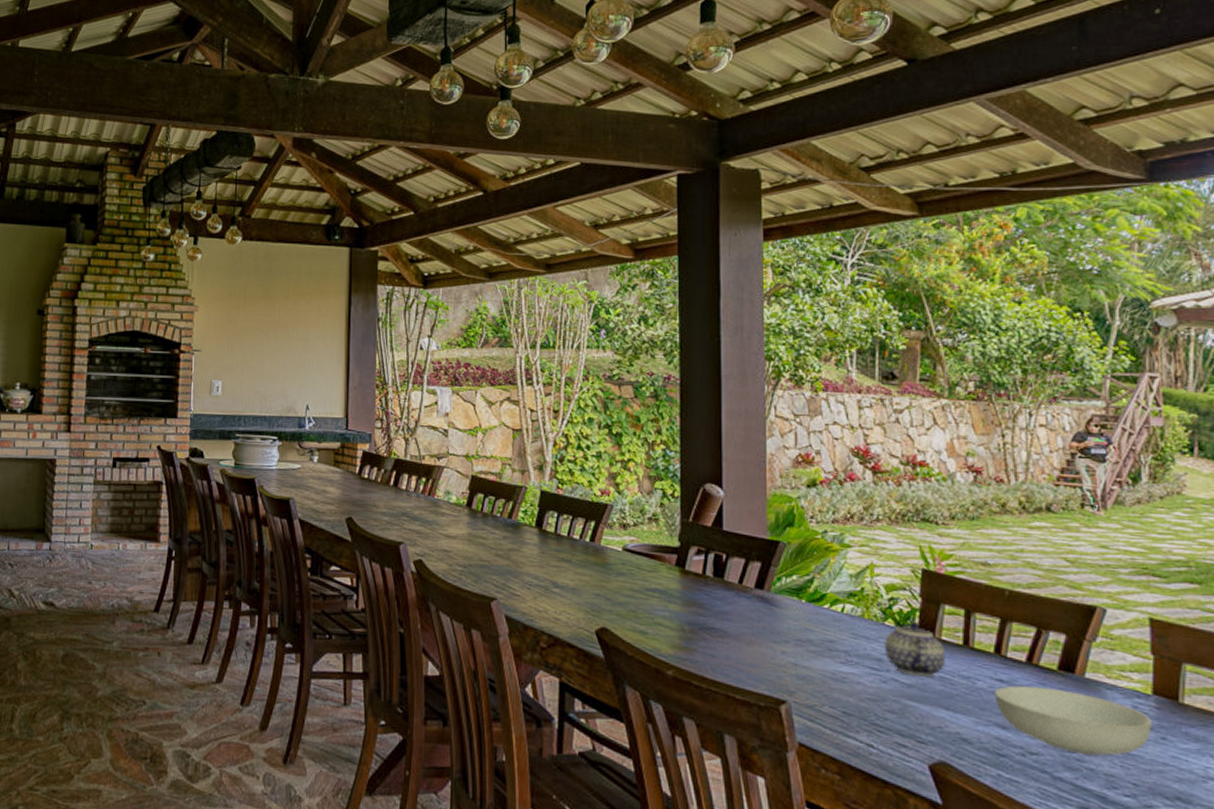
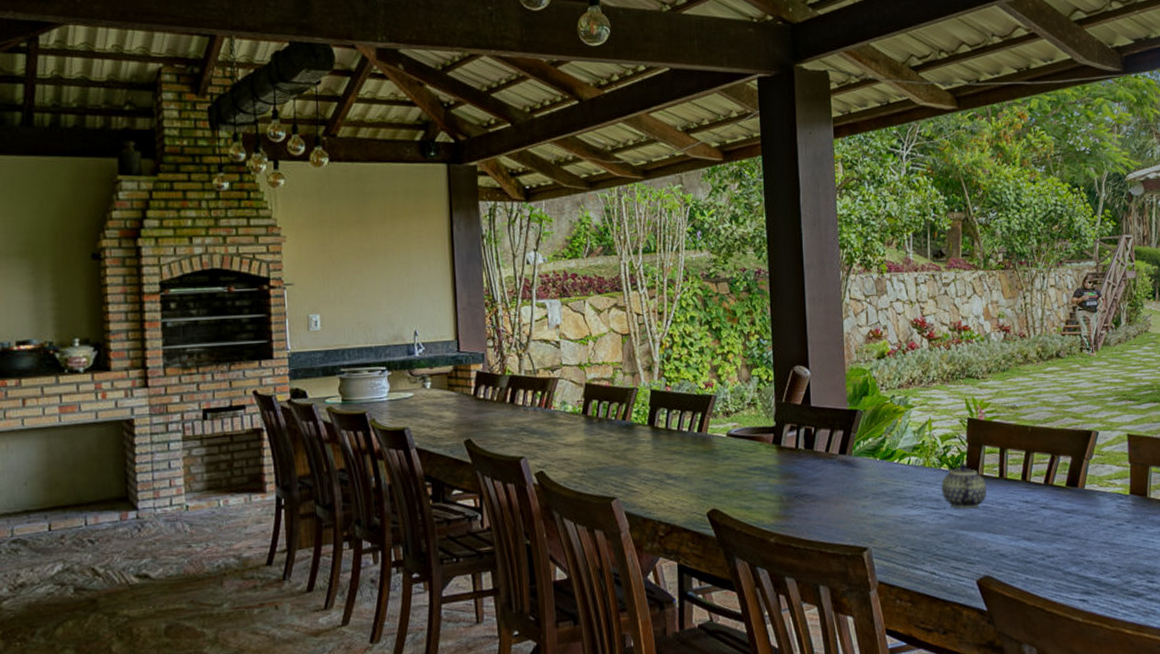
serving bowl: present [994,685,1152,756] -> none [1022,501,1130,551]

